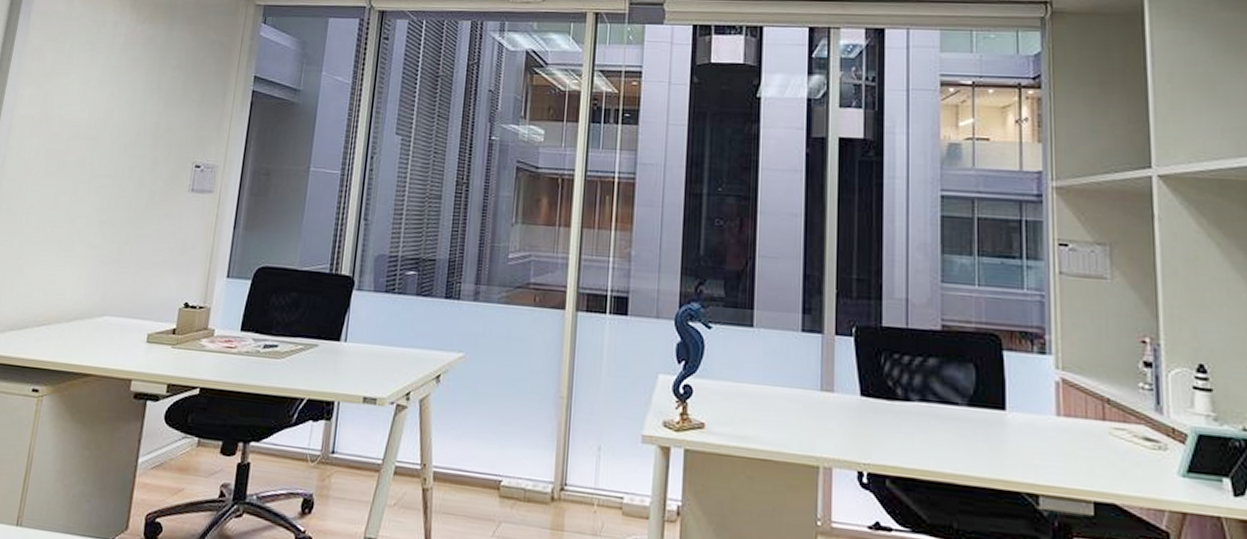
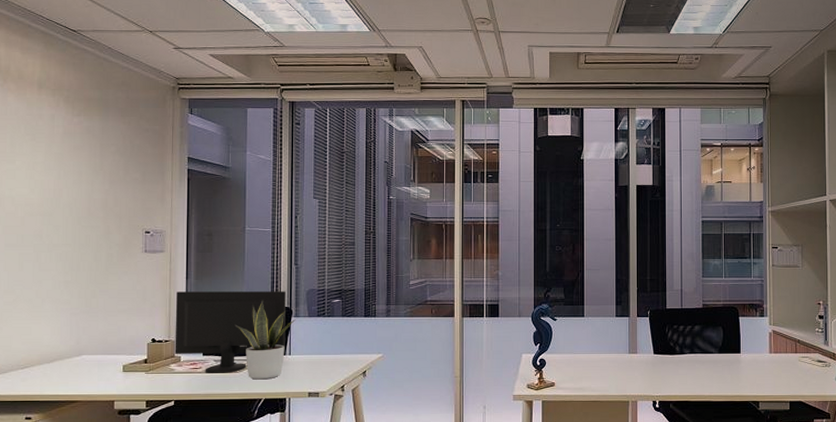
monitor: none [208,244,349,358] -> present [175,291,286,373]
potted plant: none [284,264,358,373] -> present [236,300,296,380]

